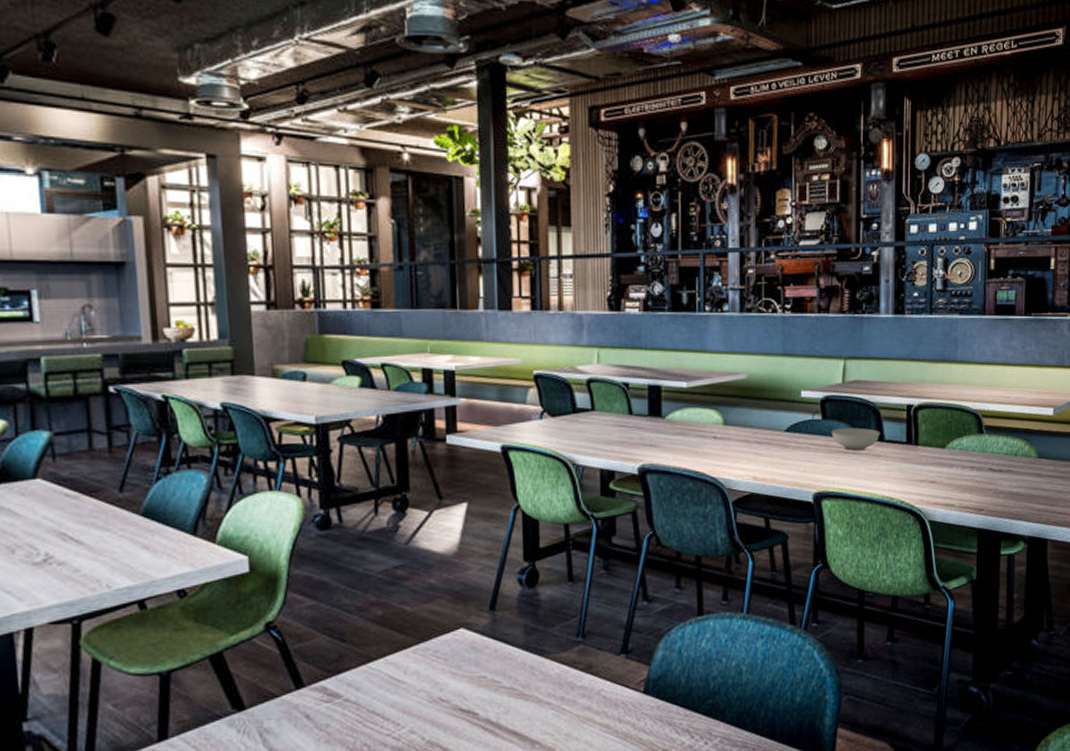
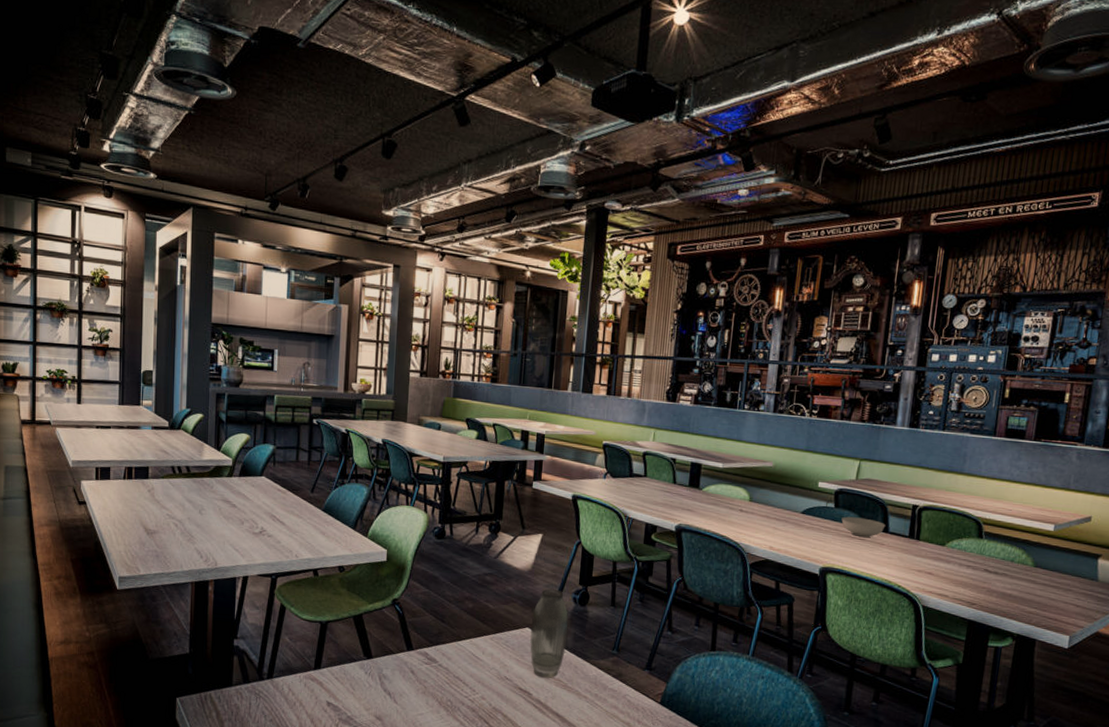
vase: none [465,572,517,690] -> present [530,589,569,678]

